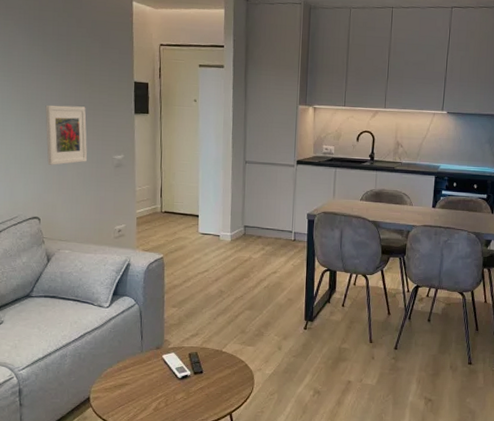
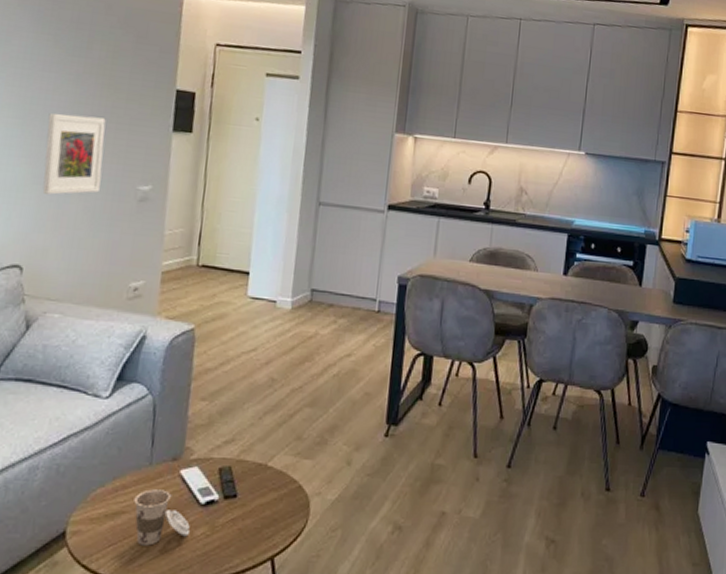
cup: none [133,369,172,406] -> present [133,489,190,546]

